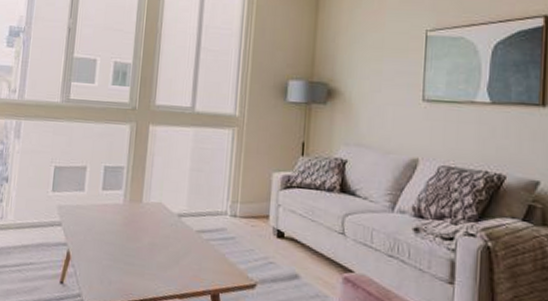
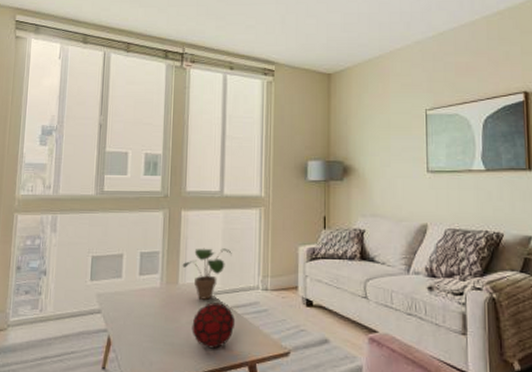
potted plant: none [147,166,200,222] -> present [182,248,232,300]
decorative orb: none [153,224,200,274] -> present [192,302,236,349]

